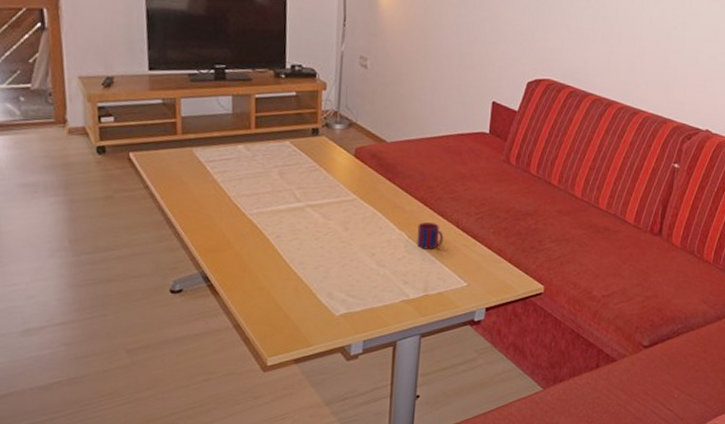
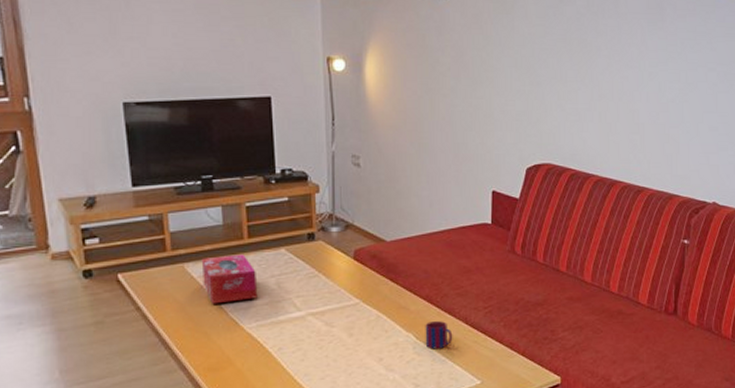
tissue box: none [209,143,261,189] -> present [201,254,258,304]

